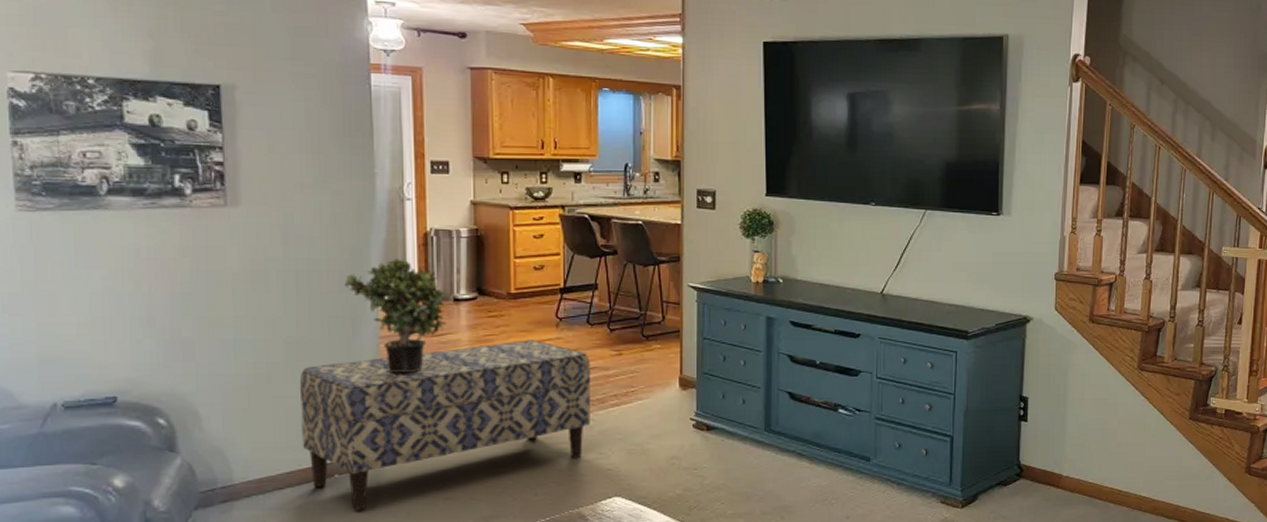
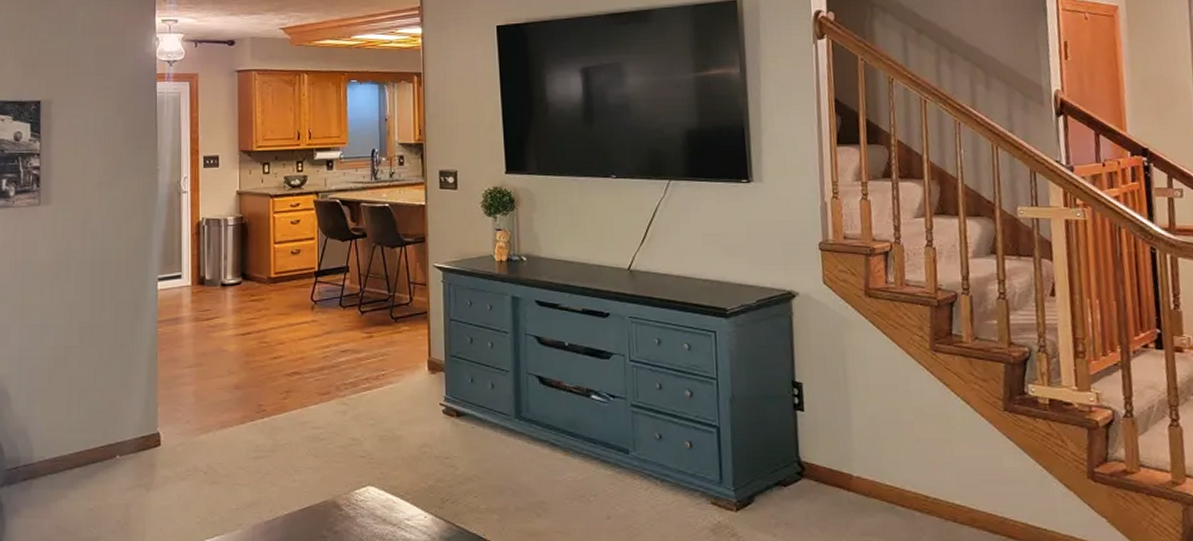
bench: present [299,340,591,510] -> none [90,323,344,491]
potted plant: present [344,259,446,373] -> none [130,247,215,356]

